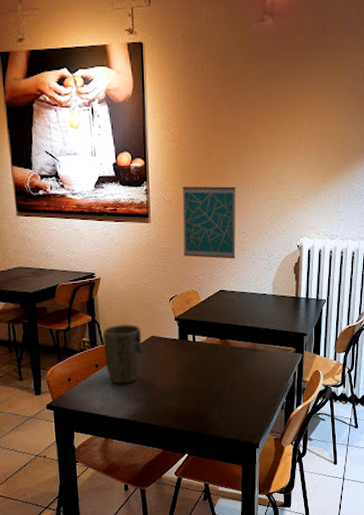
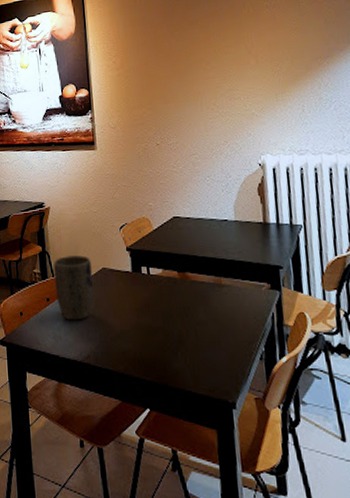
wall art: present [182,186,236,259] -> none [126,106,189,183]

